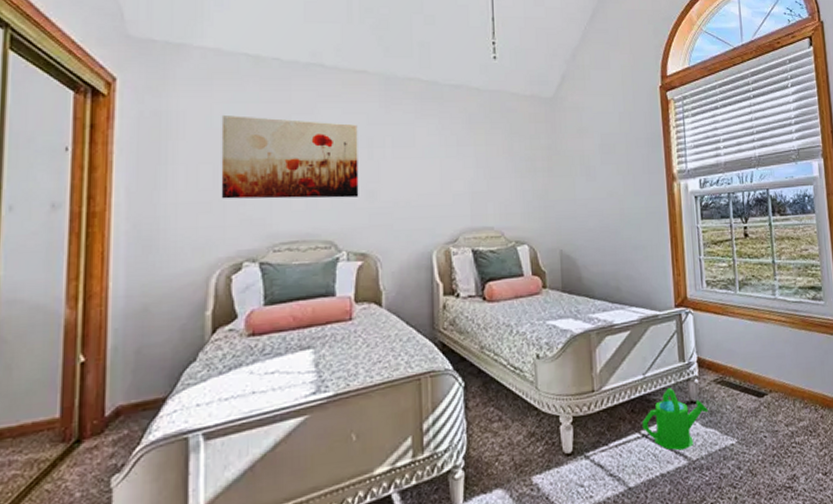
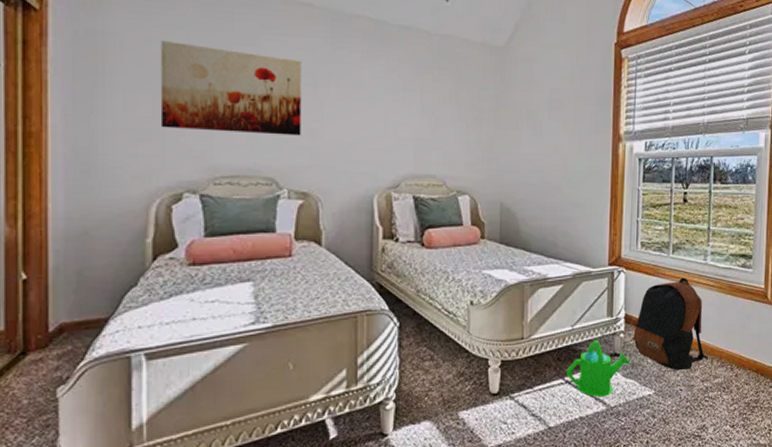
backpack: none [708,314,790,416] -> present [633,277,708,371]

